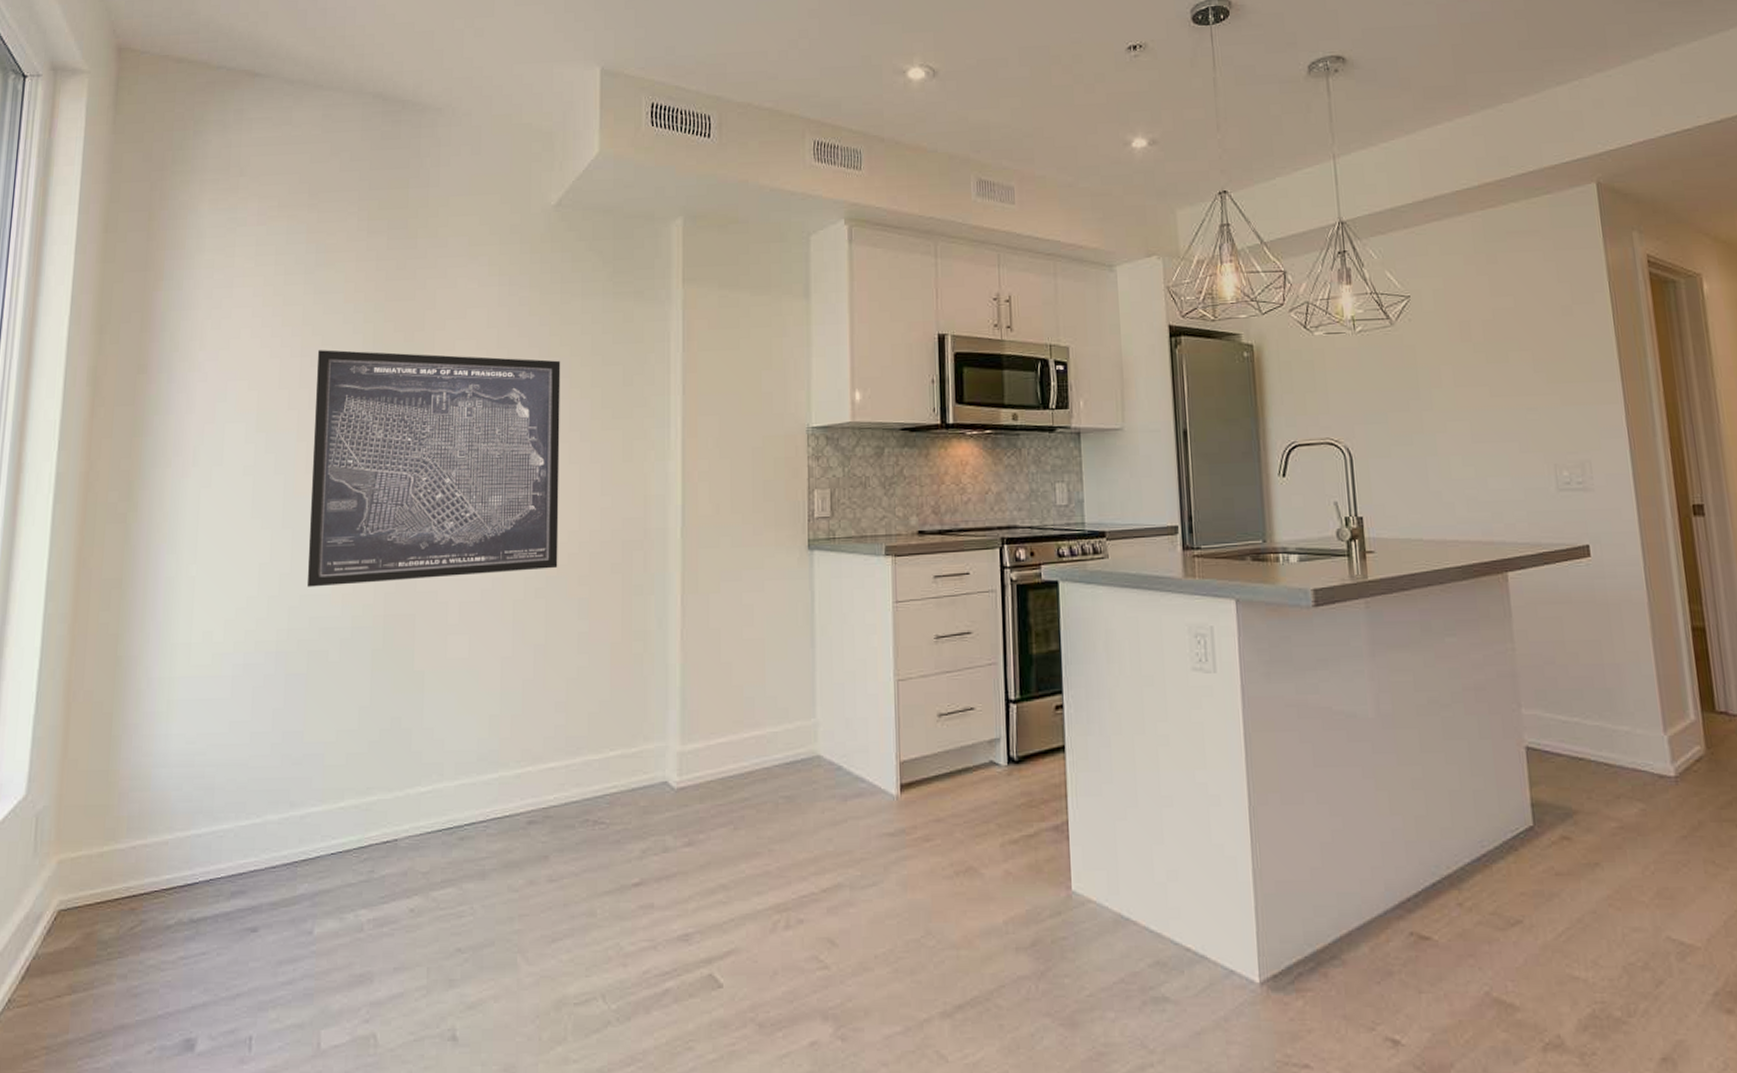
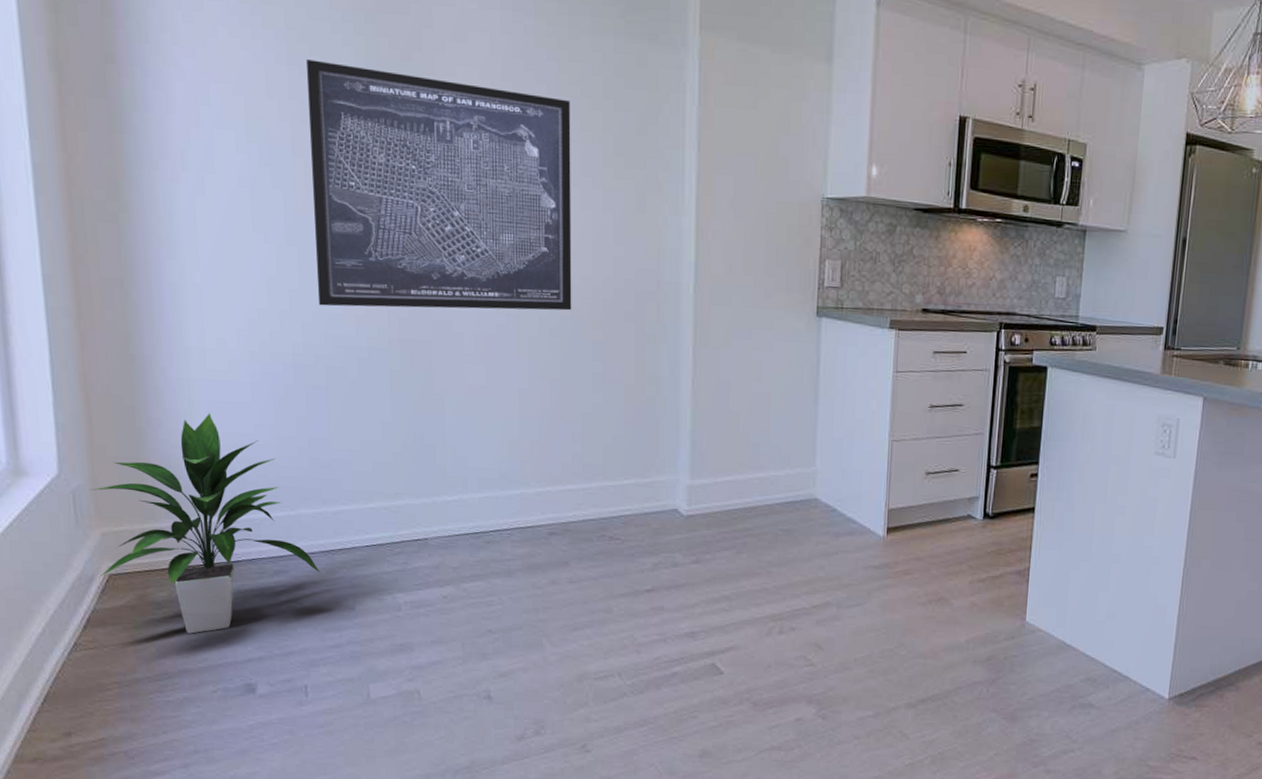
indoor plant: none [48,713,280,978] -> present [90,413,320,634]

